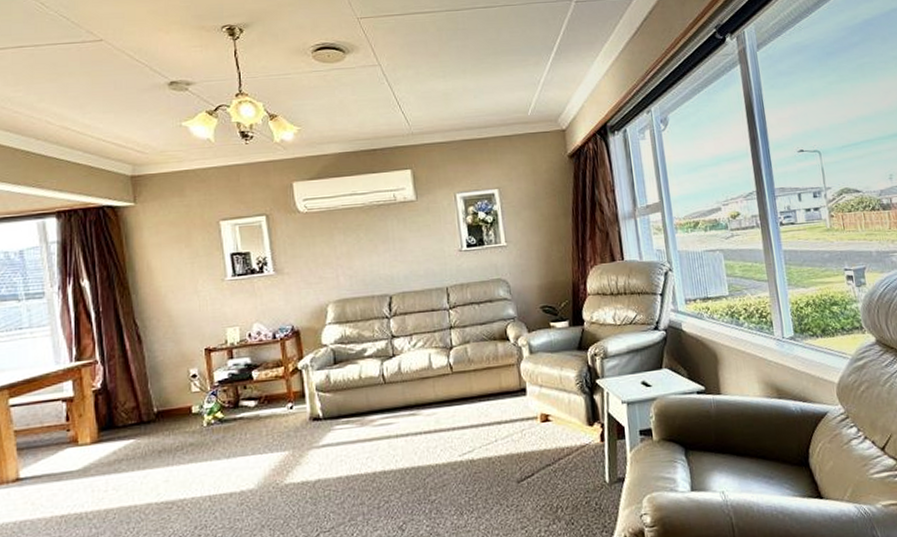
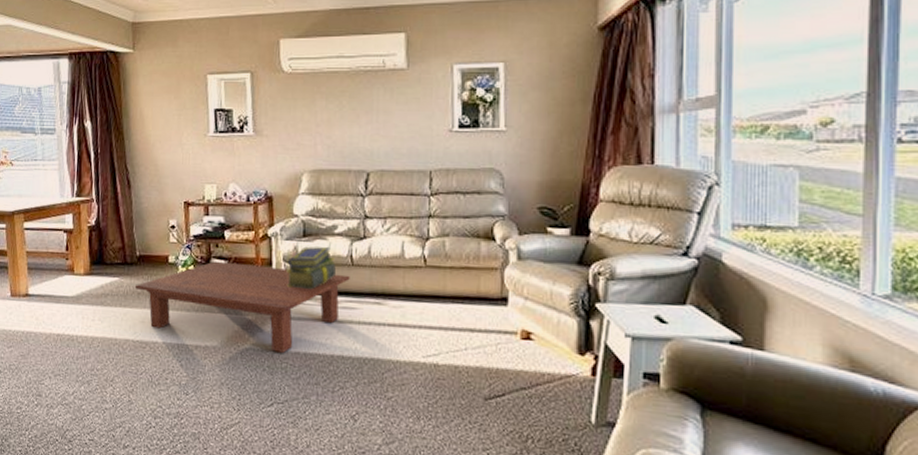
coffee table: none [154,393,384,485] -> present [134,261,350,353]
stack of books: none [320,369,369,415] -> present [286,246,336,290]

